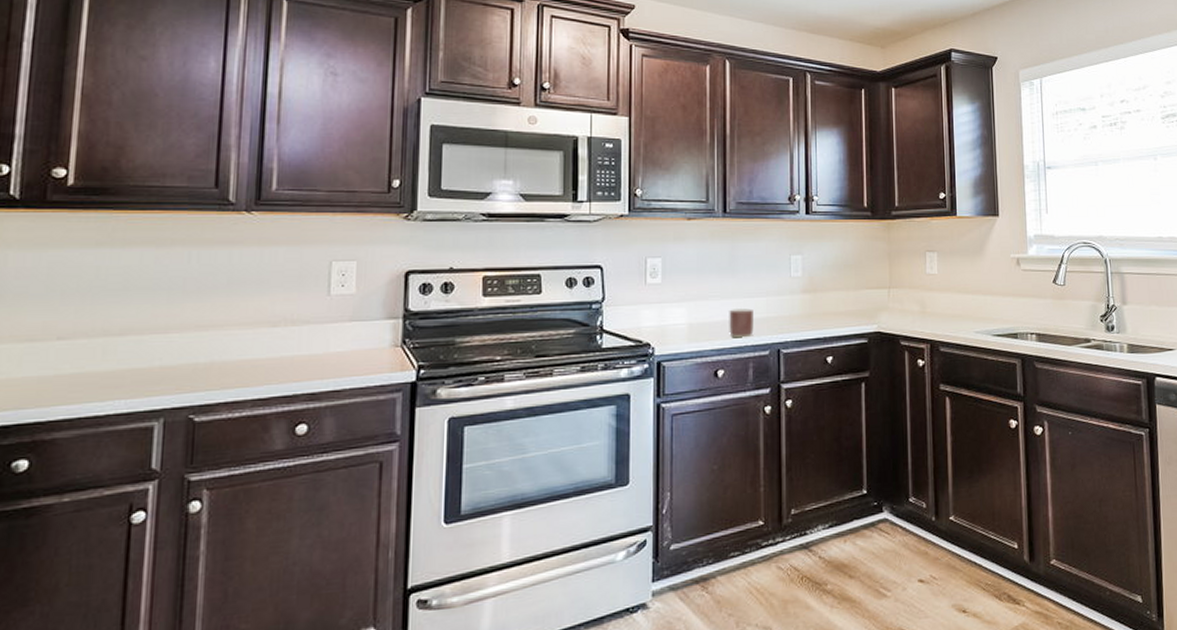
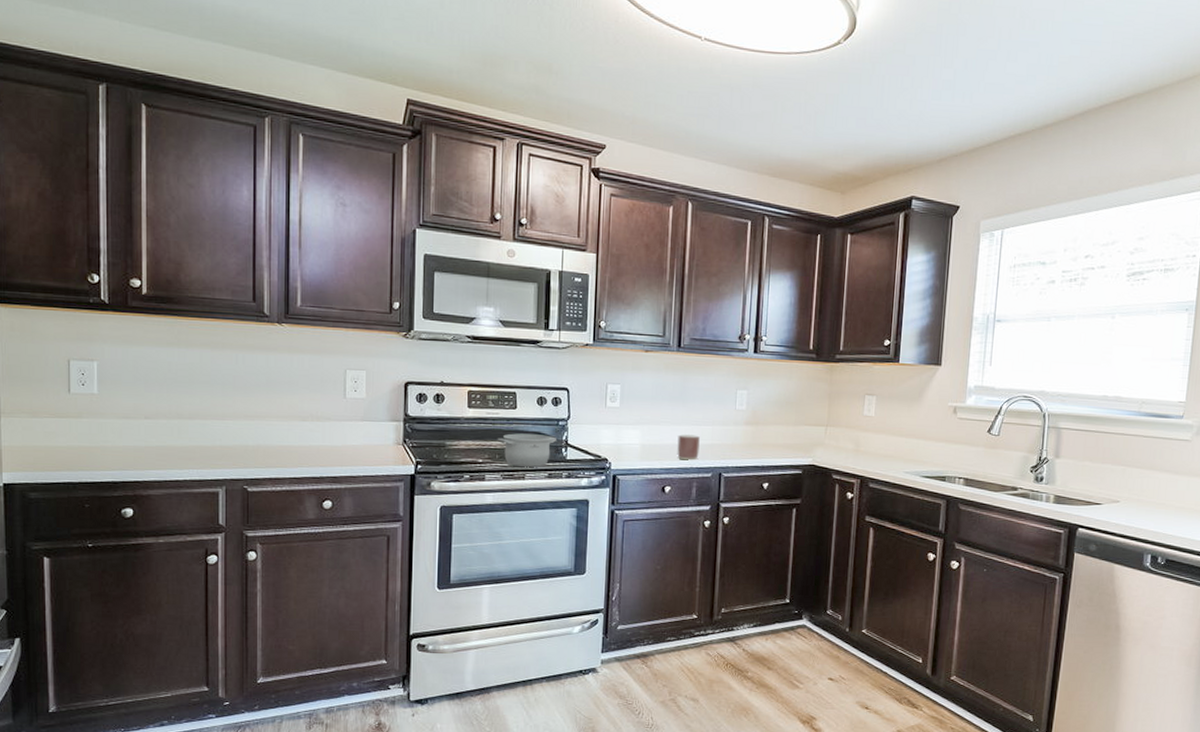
cooking pot: none [518,321,591,362] -> present [497,433,558,468]

